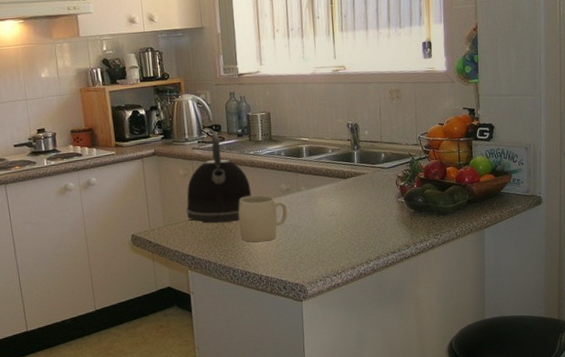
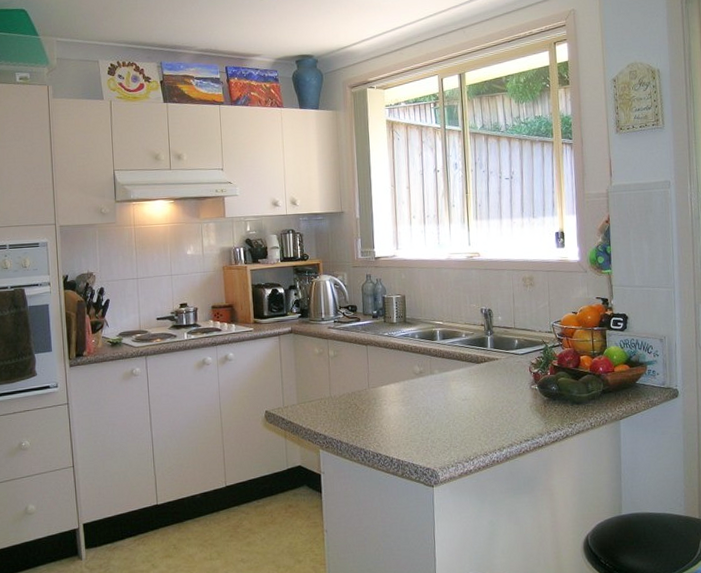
kettle: present [185,132,252,223] -> none [319,313,385,403]
mug: present [238,194,288,243] -> none [371,376,421,424]

